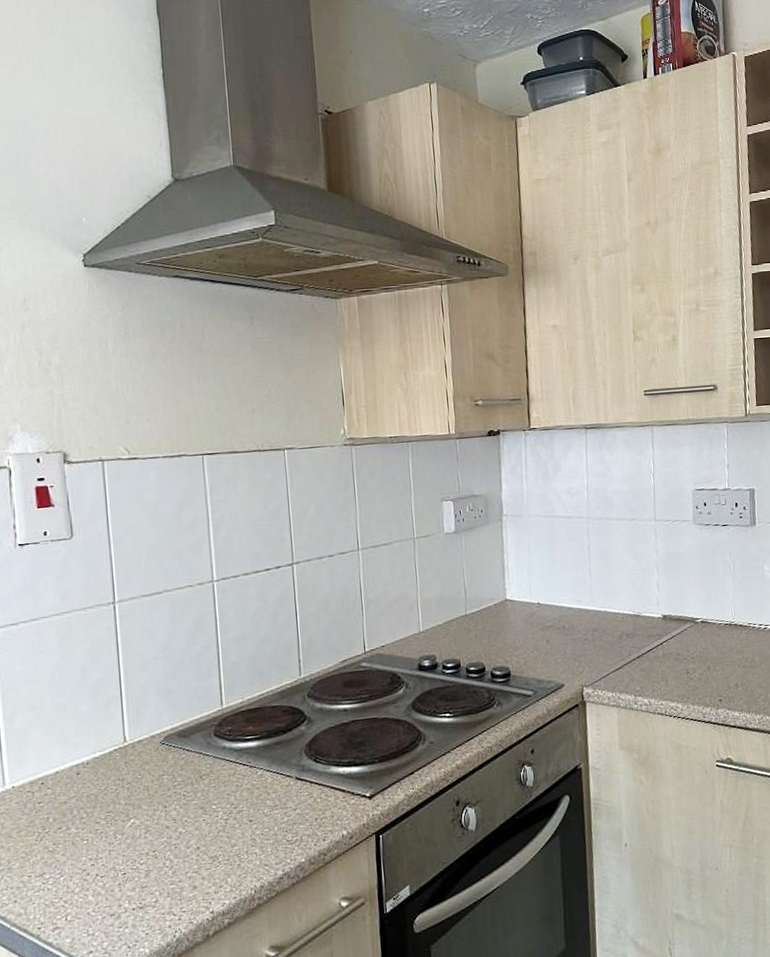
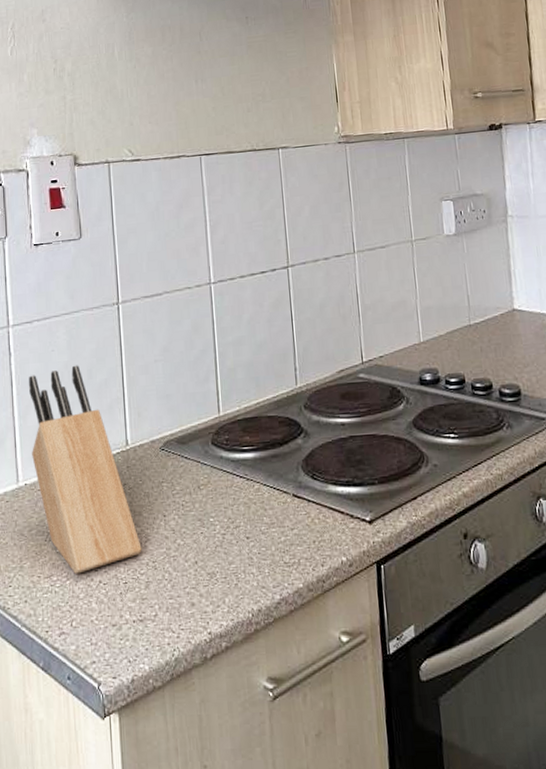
knife block: none [15,665,142,870] -> present [29,365,142,574]

